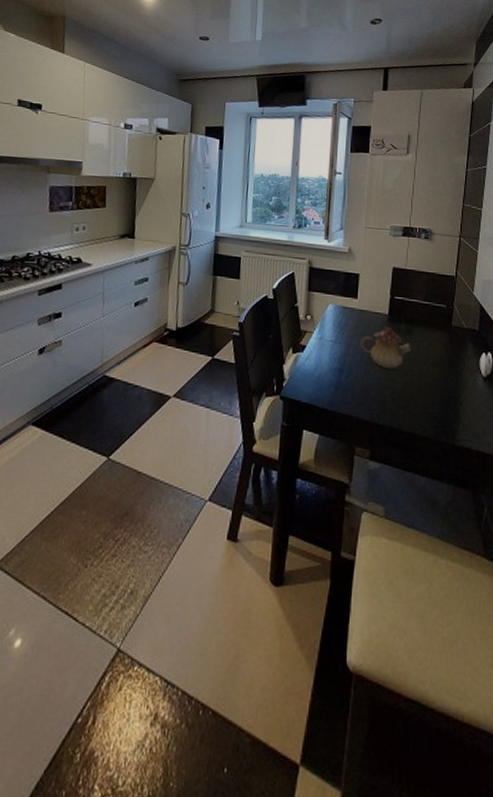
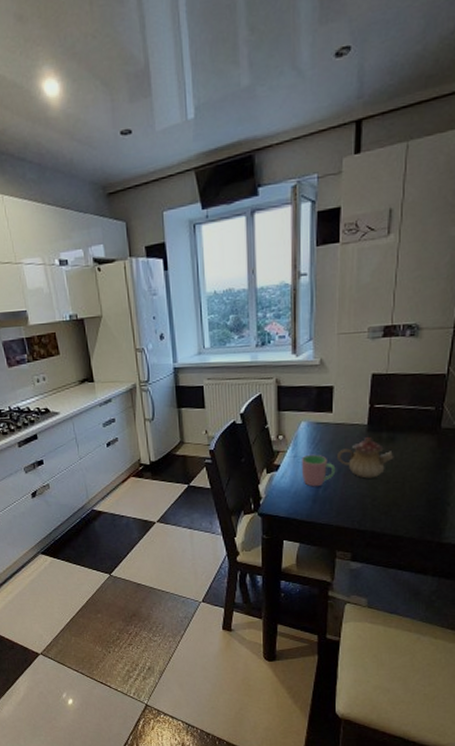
cup: none [325,338,358,373] -> present [301,454,336,487]

